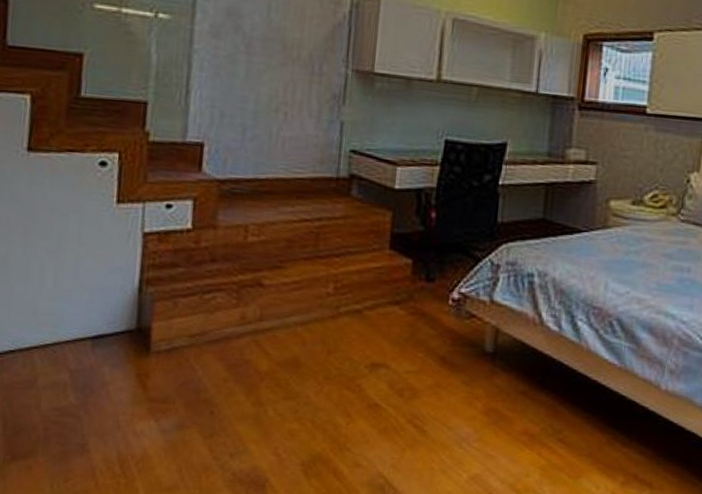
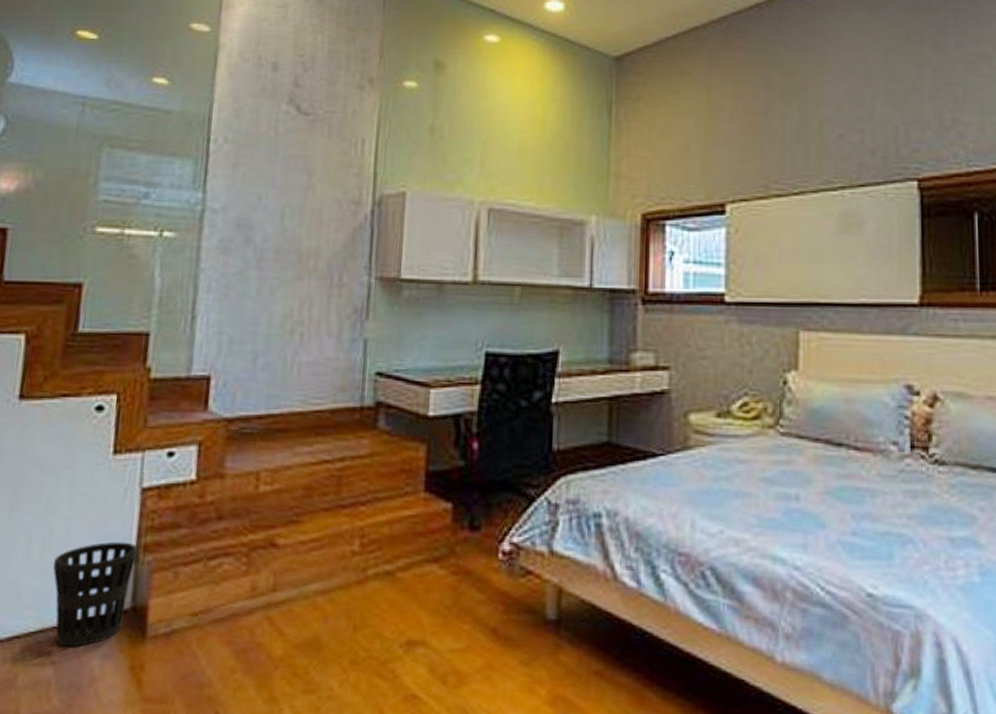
wastebasket: none [65,275,141,358] -> present [53,541,138,647]

